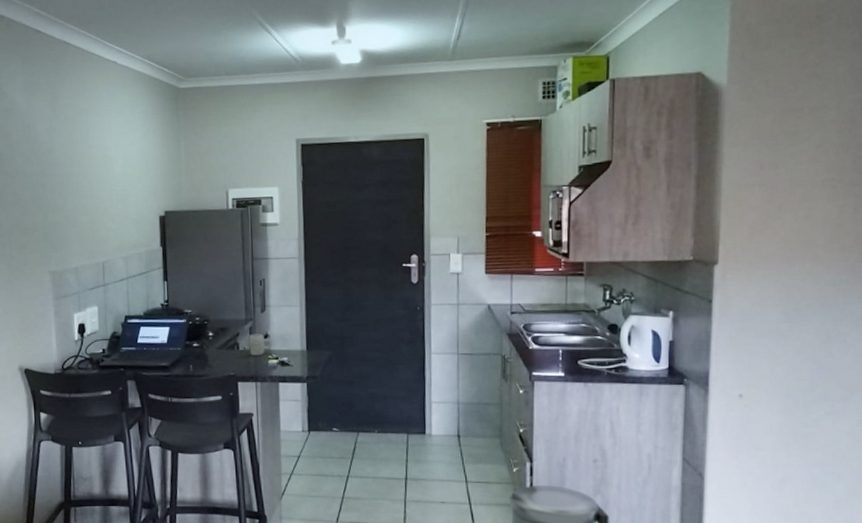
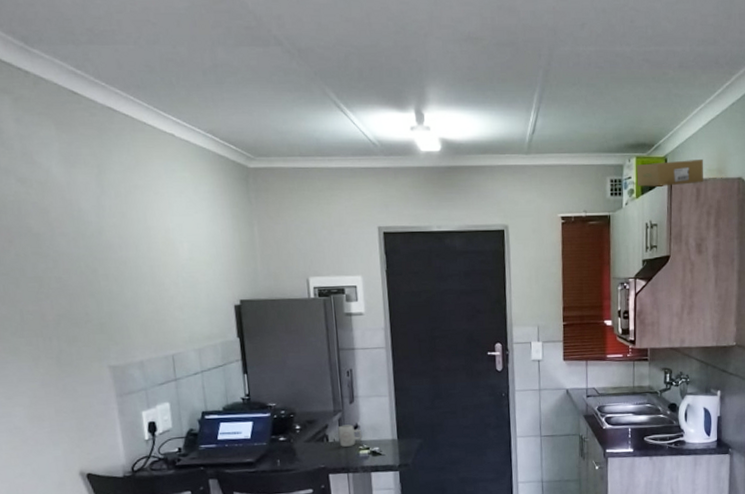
box: none [572,54,654,88] -> present [636,158,704,187]

